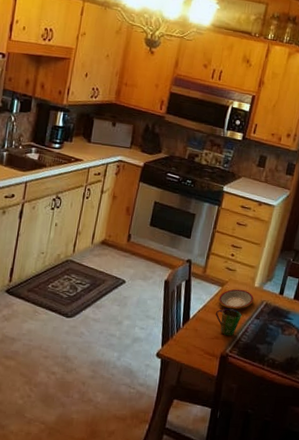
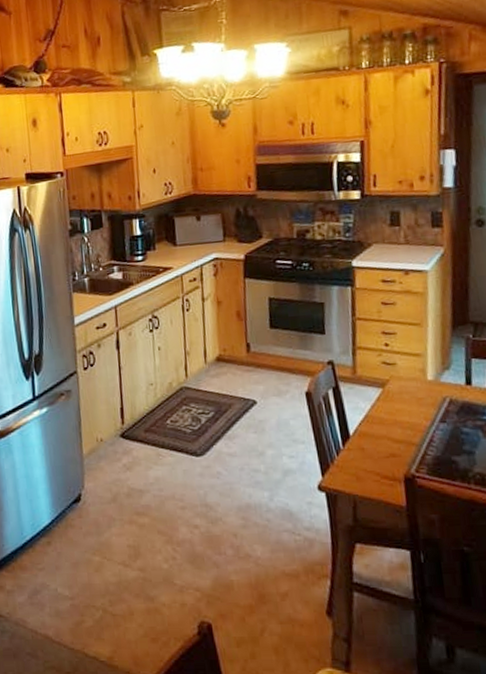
cup: present [216,308,242,336] -> none [383,414,421,451]
plate: present [218,289,254,310] -> none [382,386,431,415]

